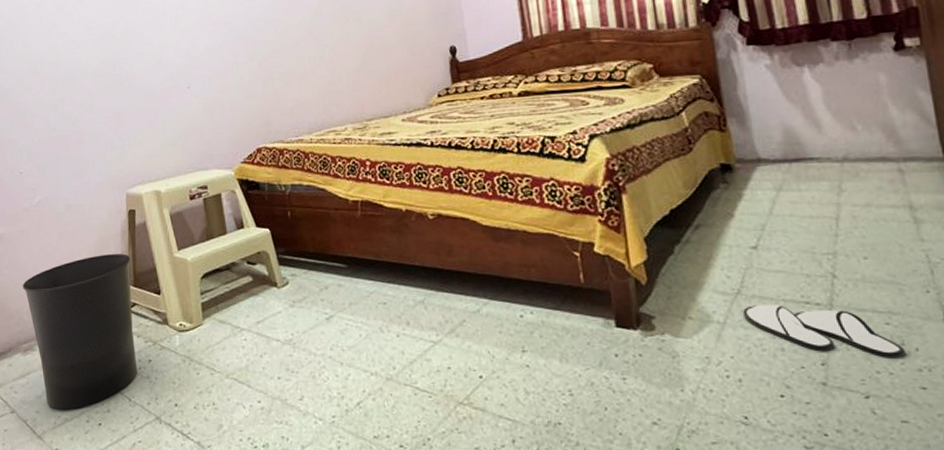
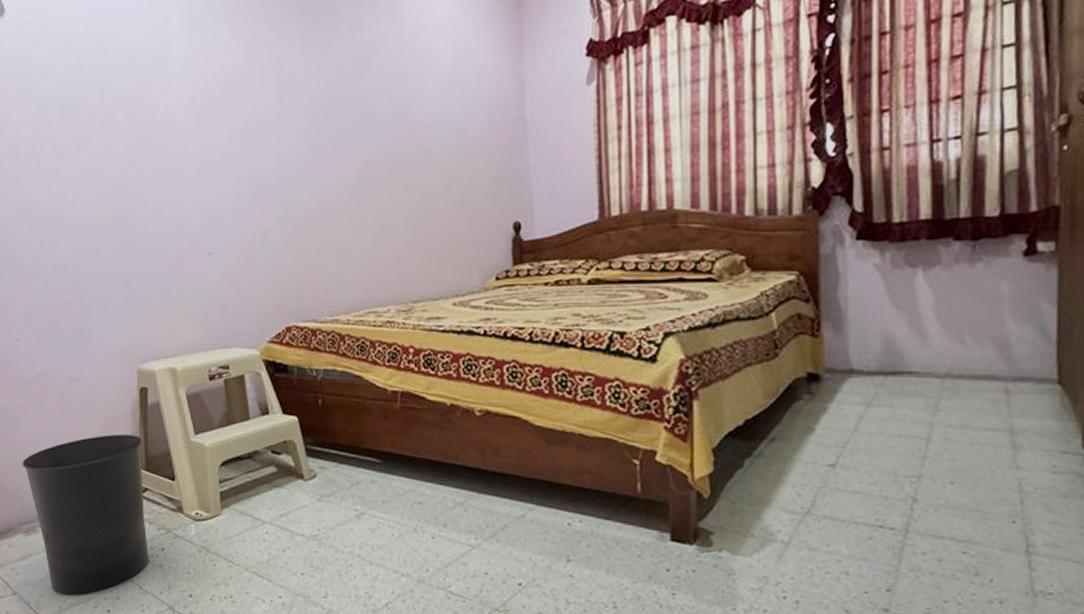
slippers: present [743,304,906,358] -> none [810,525,979,588]

